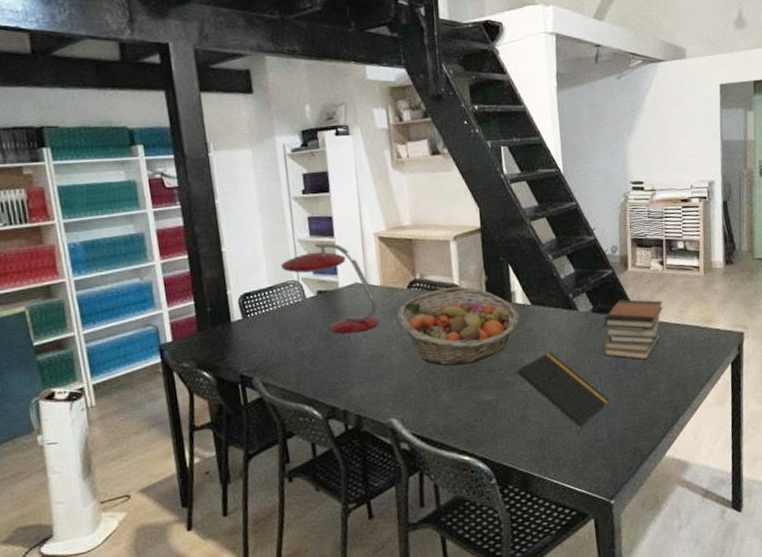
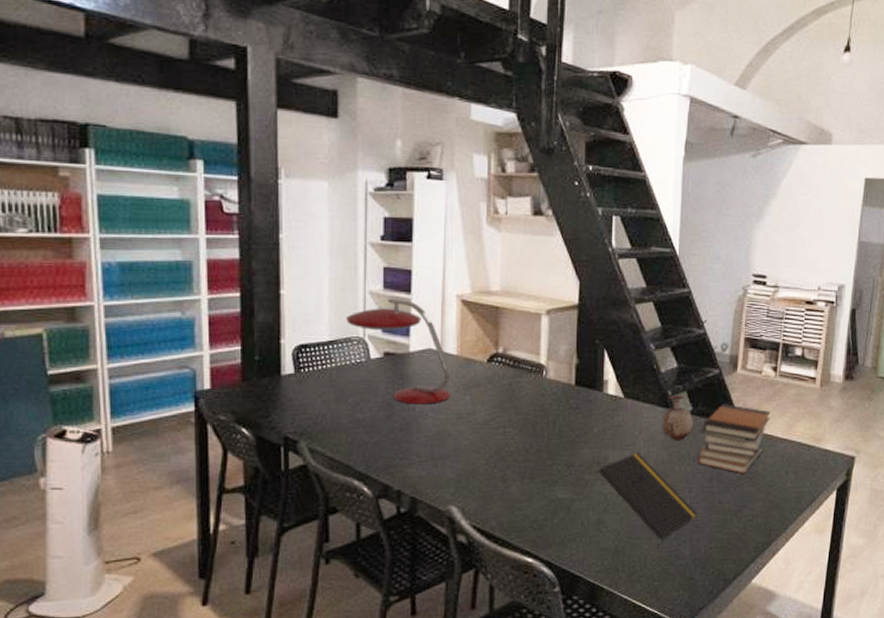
fruit basket: present [397,286,520,366] -> none [472,367,609,455]
vase: none [567,296,596,338] -> present [662,395,694,441]

